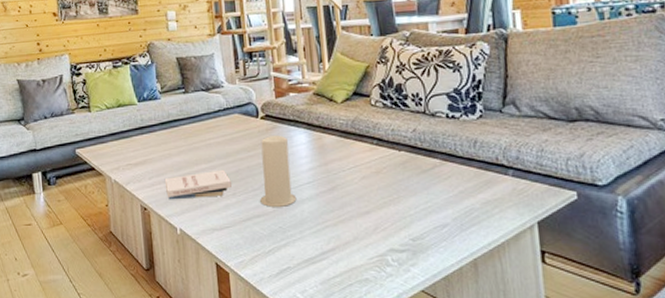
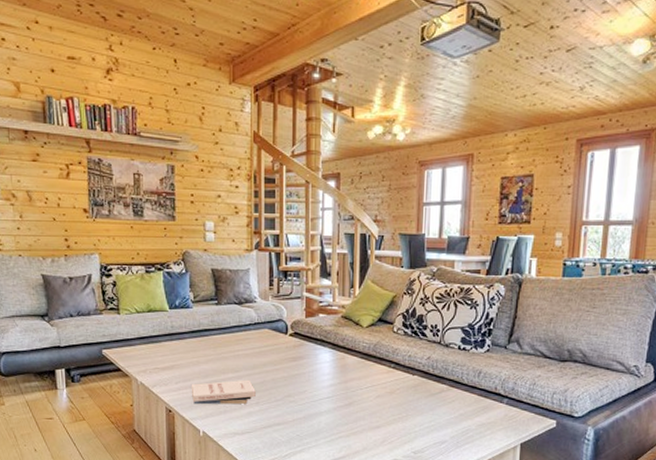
candle: present [260,135,297,207] -> none [282,352,316,417]

